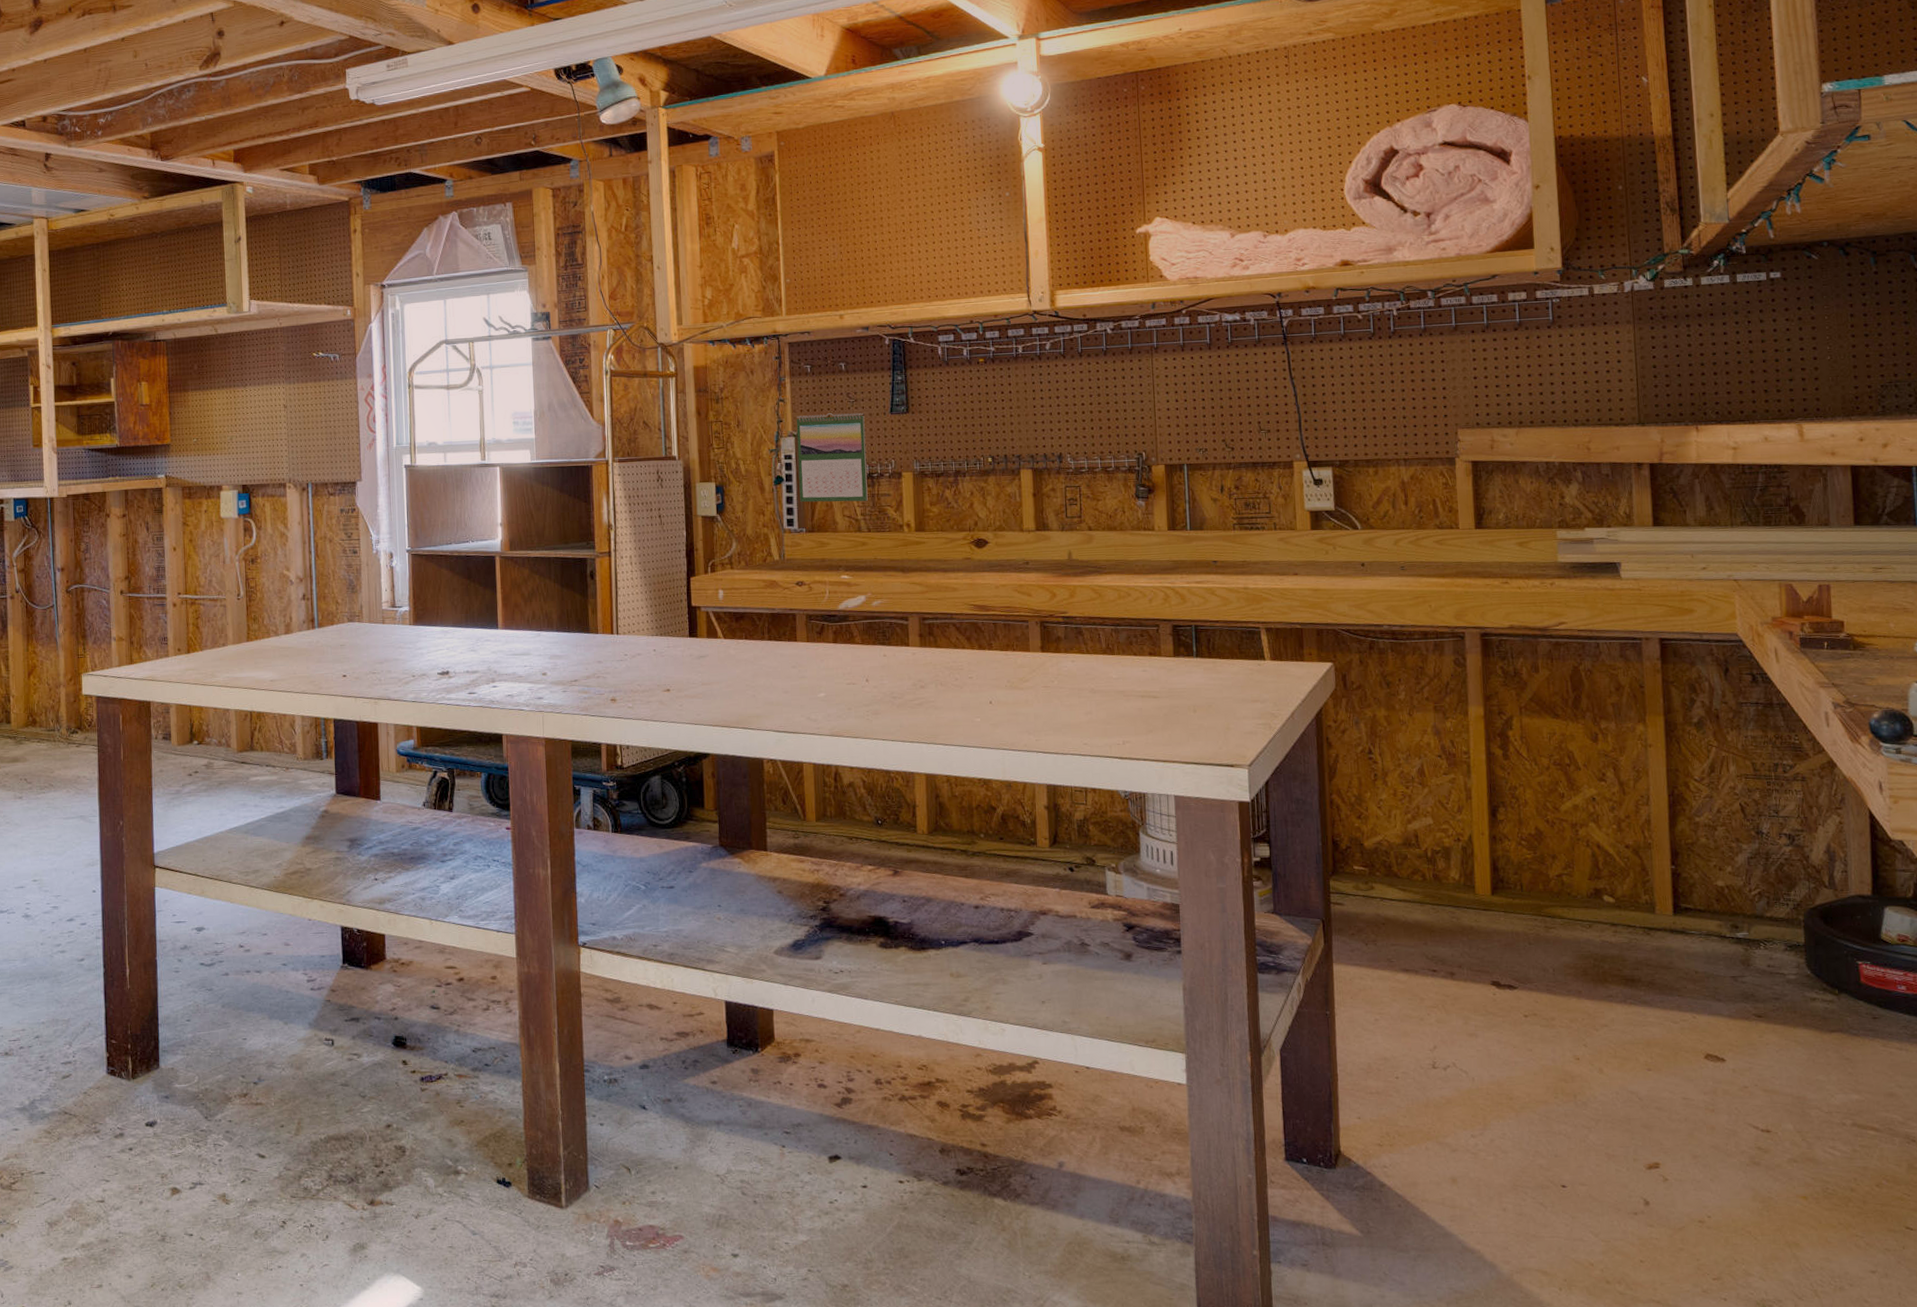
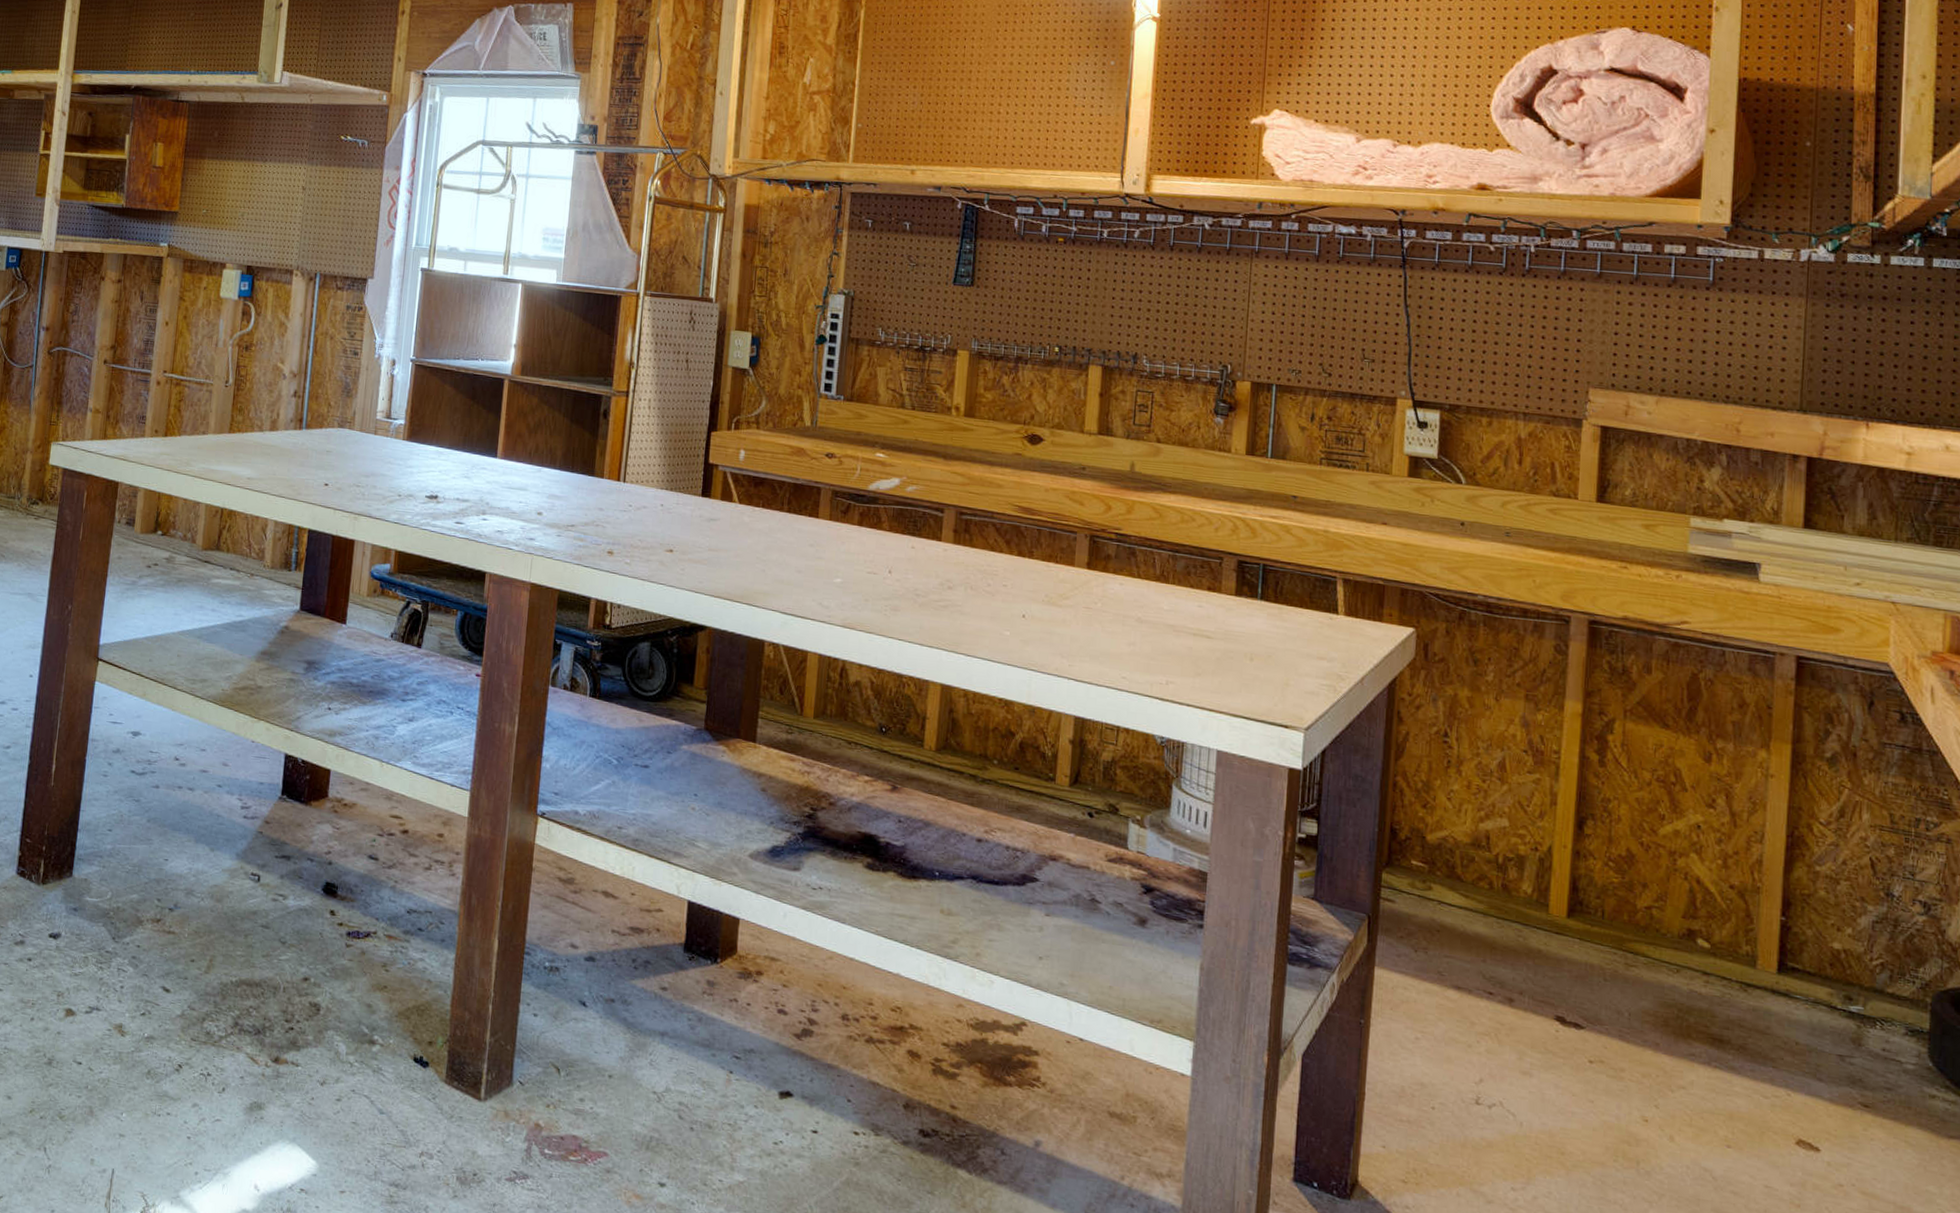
calendar: present [796,413,868,503] -> none [842,273,924,377]

